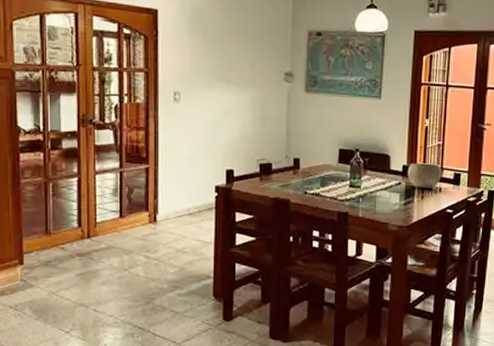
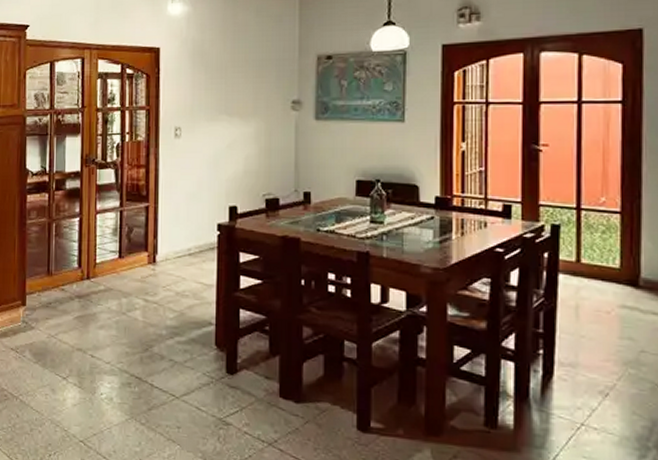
bowl: present [407,162,442,189] -> none [441,193,487,223]

